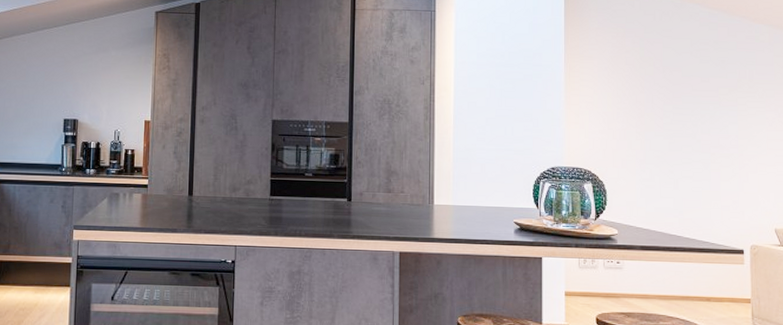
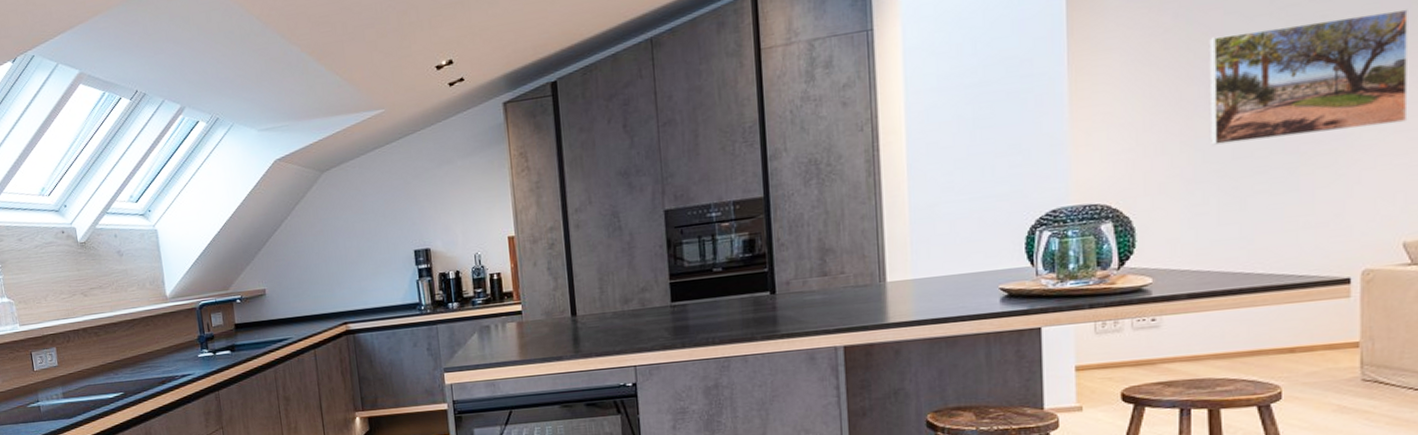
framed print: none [654,62,774,143] -> present [1208,9,1409,145]

